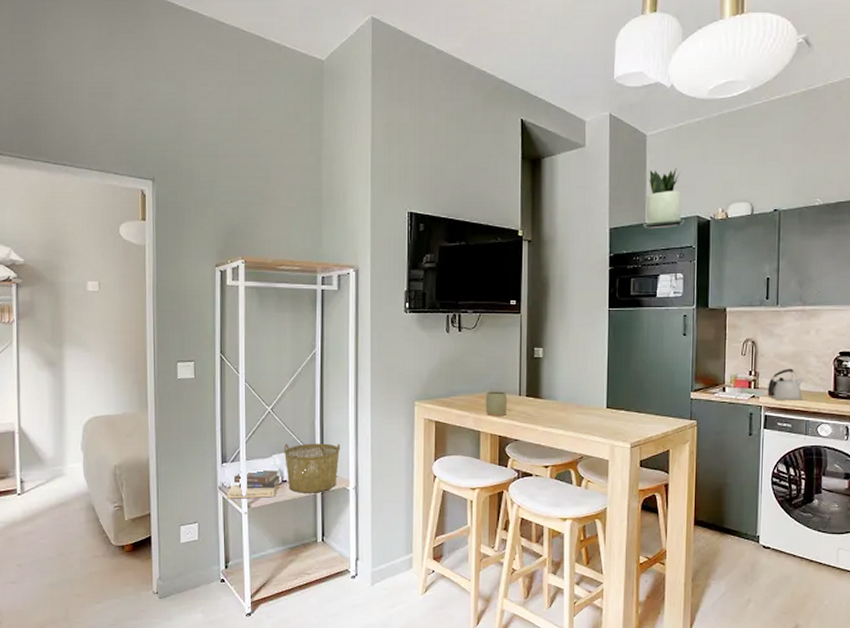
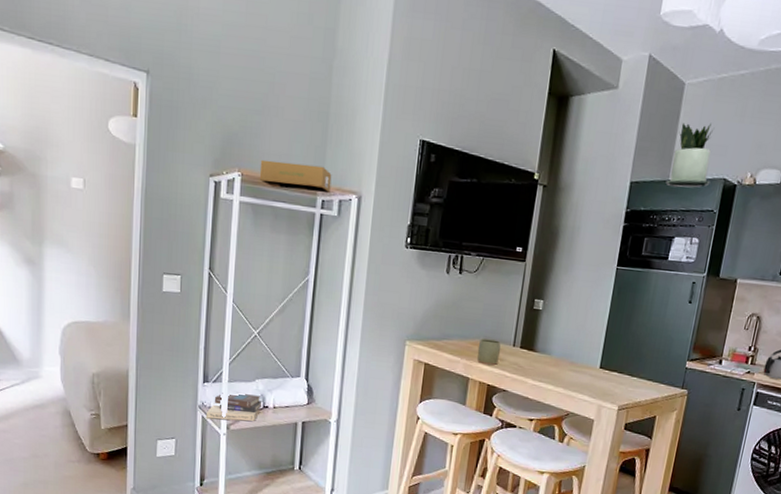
box: none [261,246,329,270] -> present [259,159,332,194]
basket: present [283,443,340,493] -> none [267,369,325,422]

